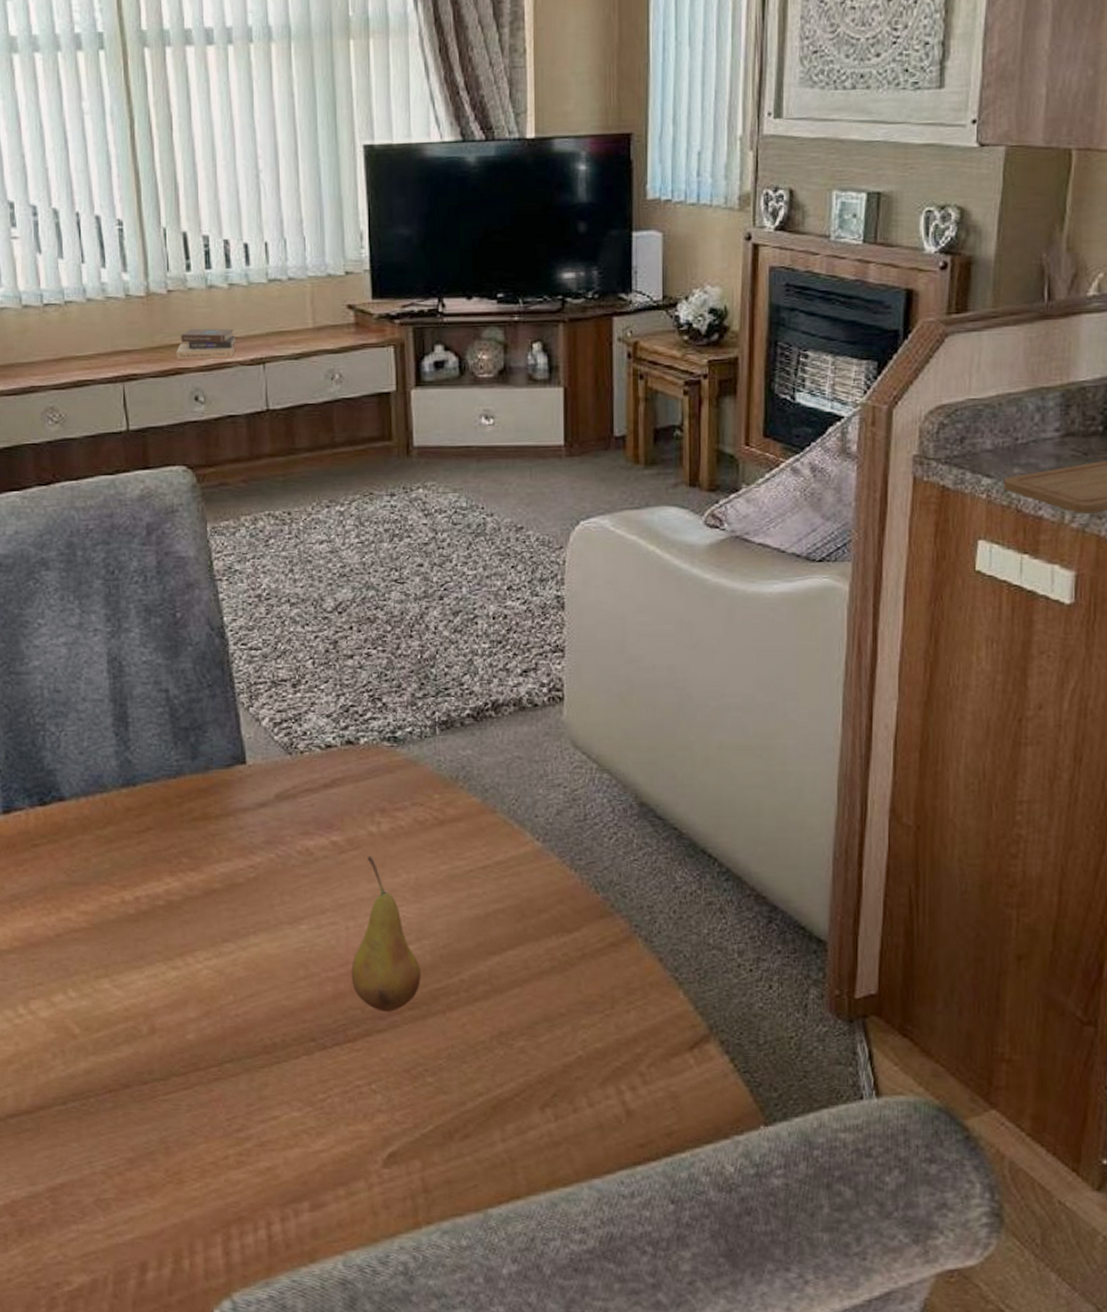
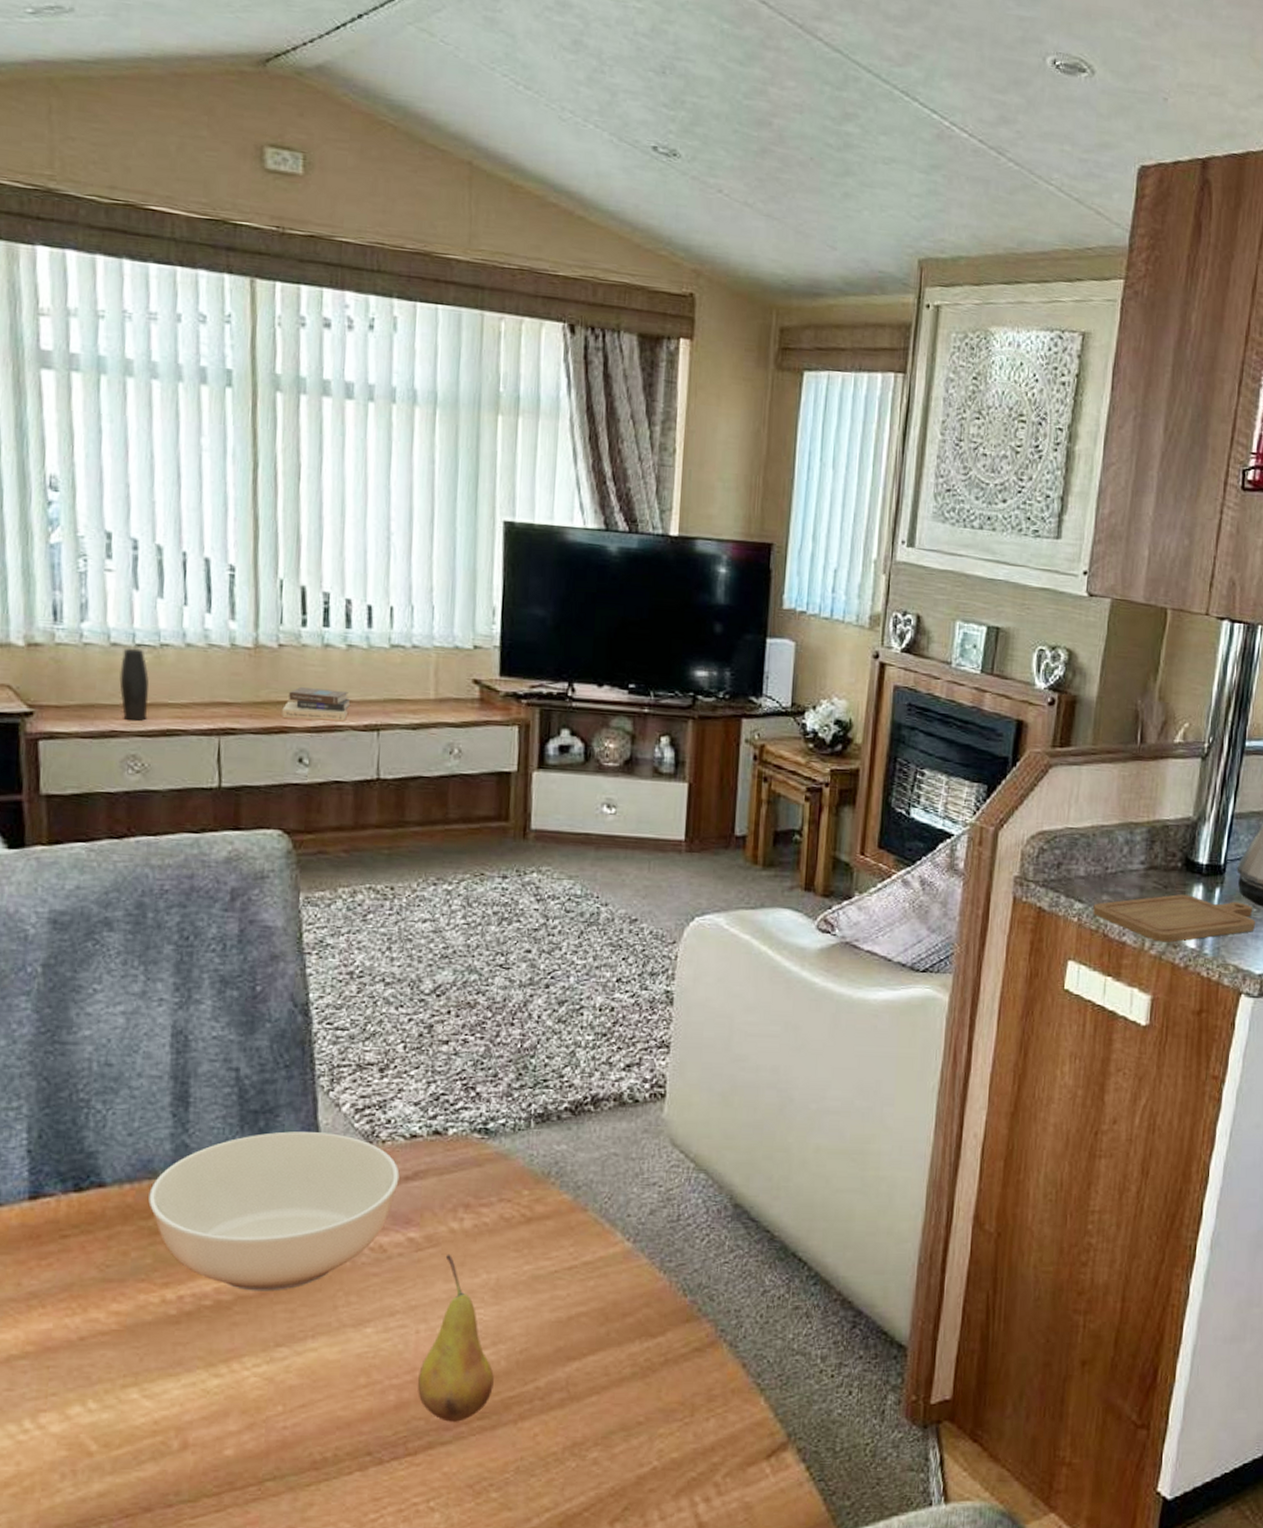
vase: none [32,308,60,376] -> present [119,648,149,722]
bowl: none [102,746,319,892] -> present [148,1131,400,1291]

